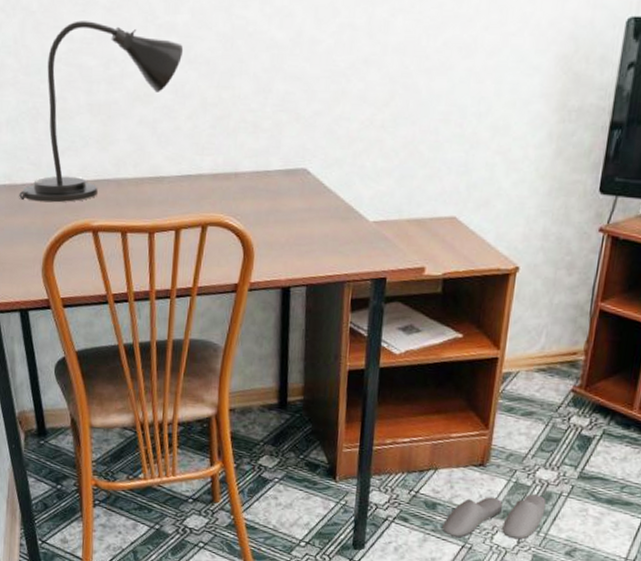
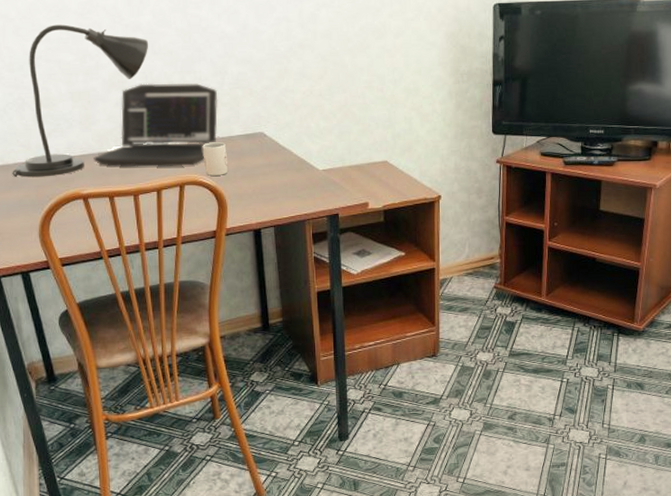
laptop: none [108,98,258,203] -> present [93,83,218,167]
mug: none [231,176,262,218] -> present [202,142,229,176]
slippers: present [442,494,546,540] -> none [410,374,488,418]

